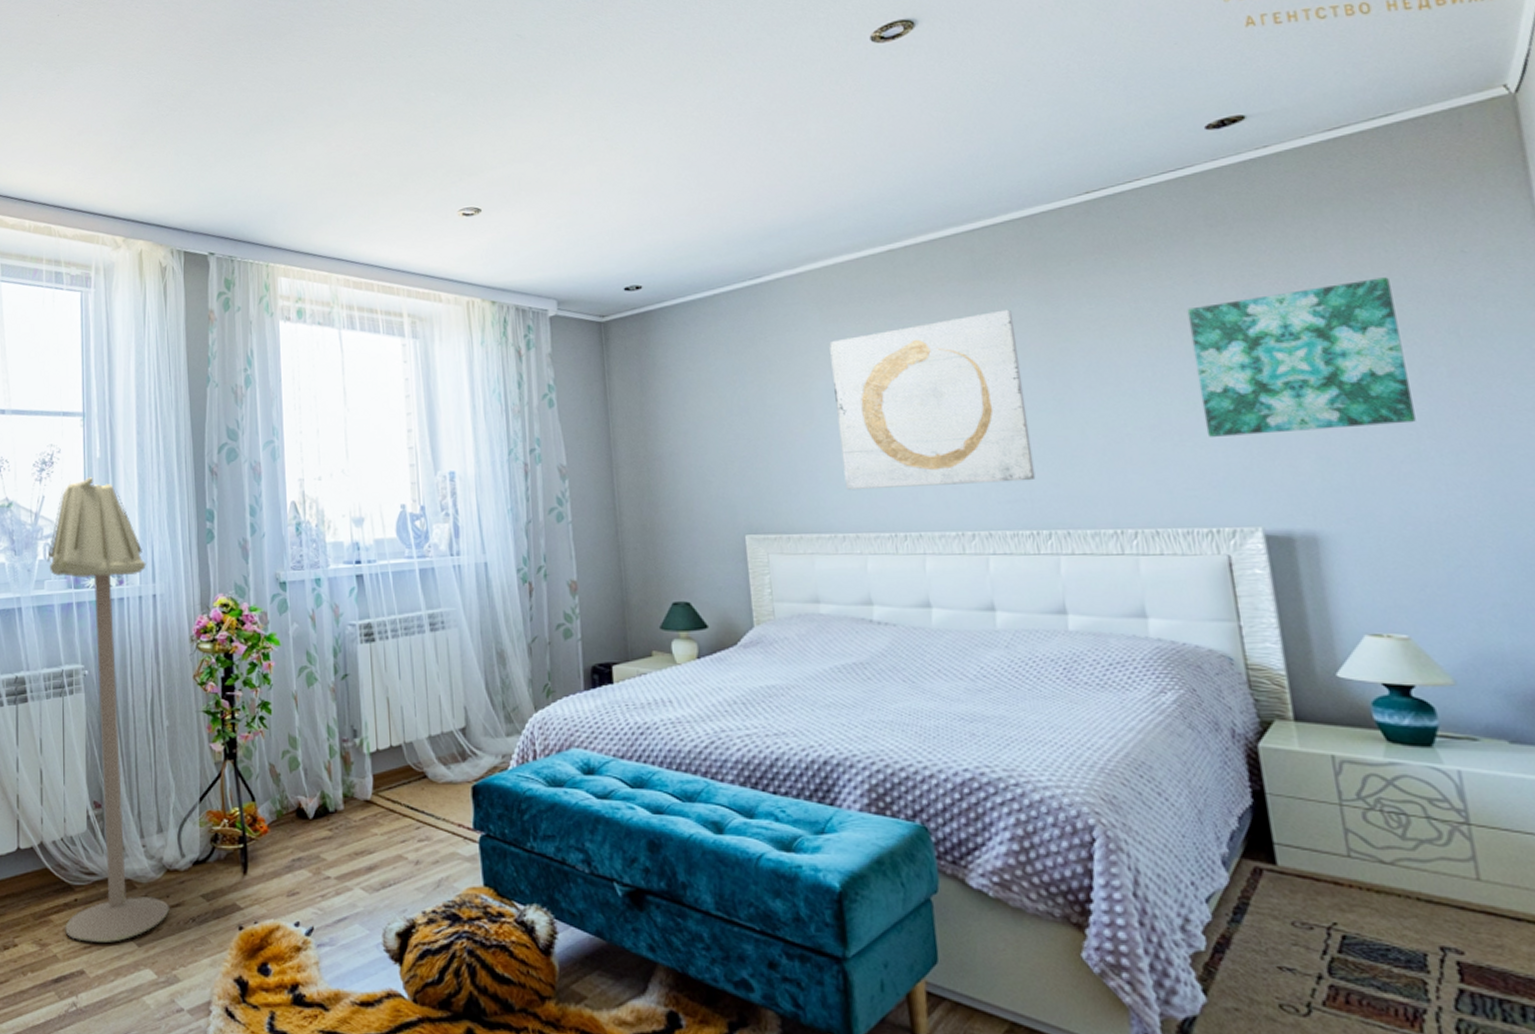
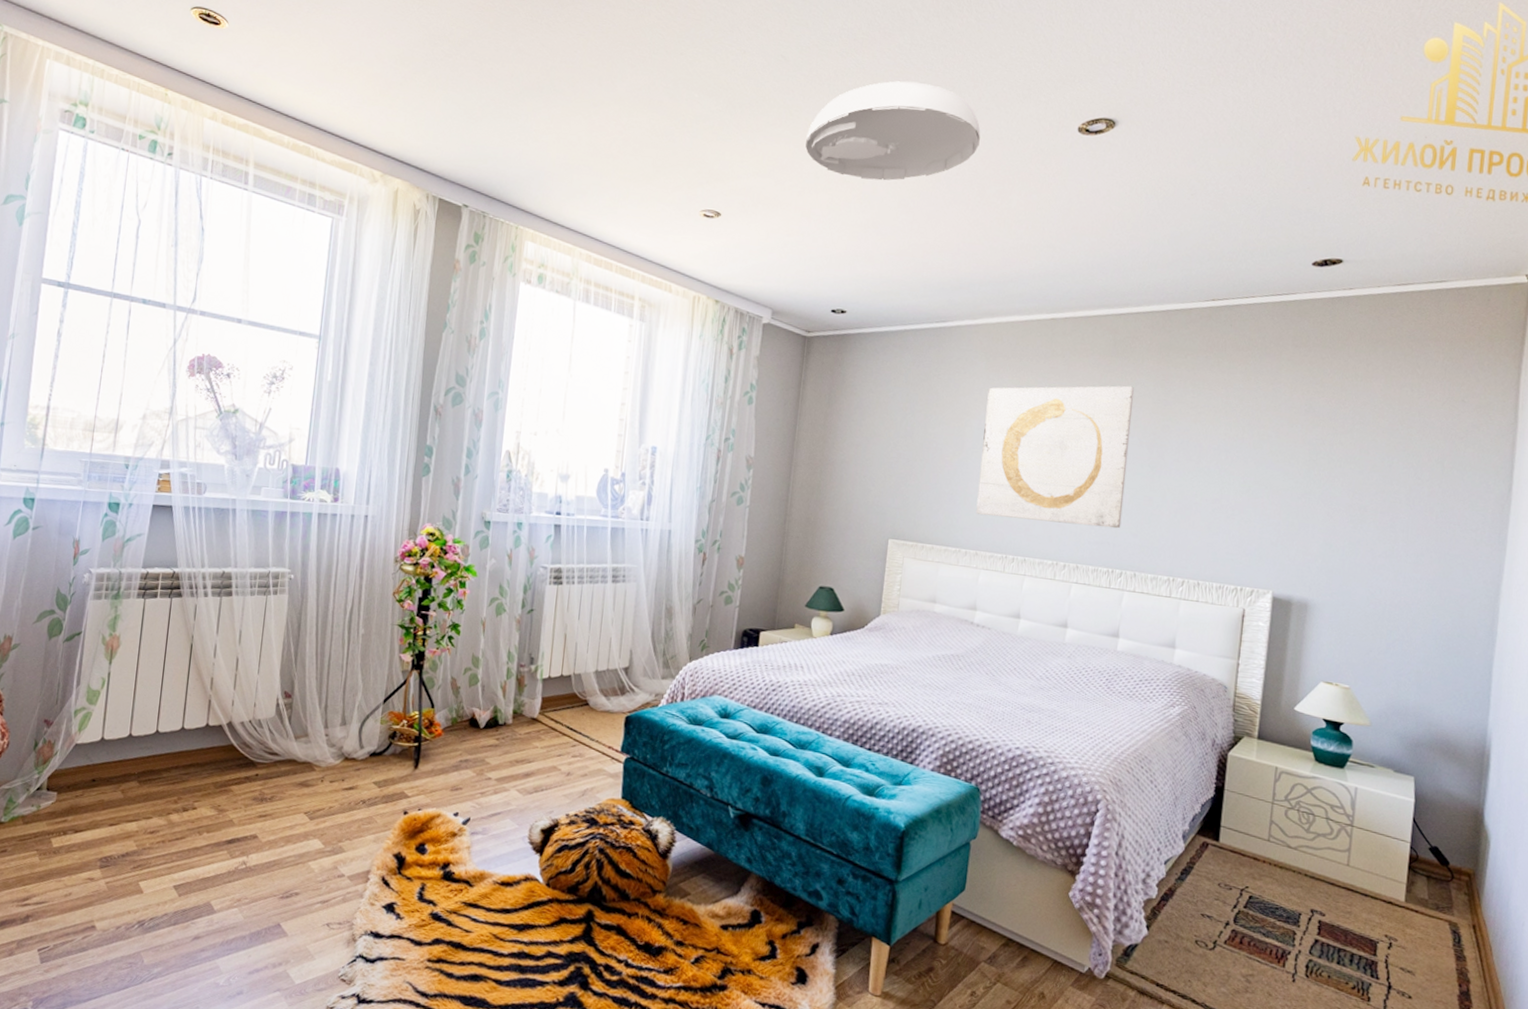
floor lamp: present [47,477,170,942] -> none [243,398,363,814]
ceiling light: none [560,28,758,143] -> present [805,81,981,181]
wall art: present [1187,277,1416,437] -> none [1252,409,1408,527]

